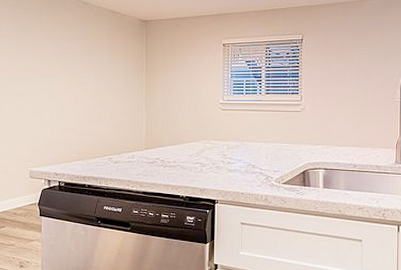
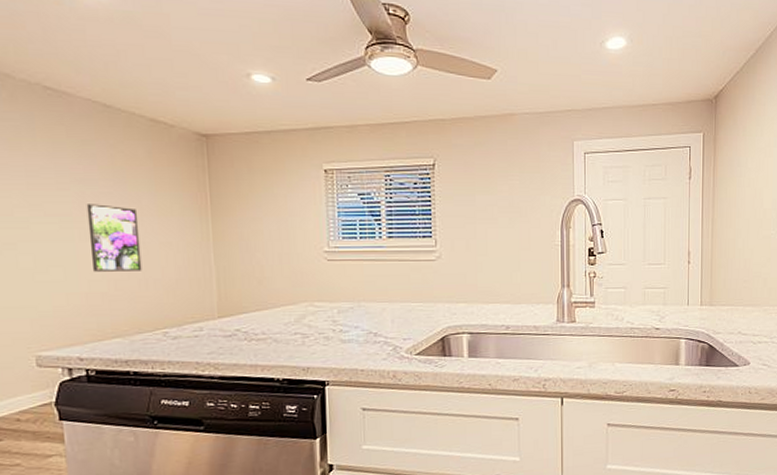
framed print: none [68,68,99,115] -> present [86,204,142,272]

